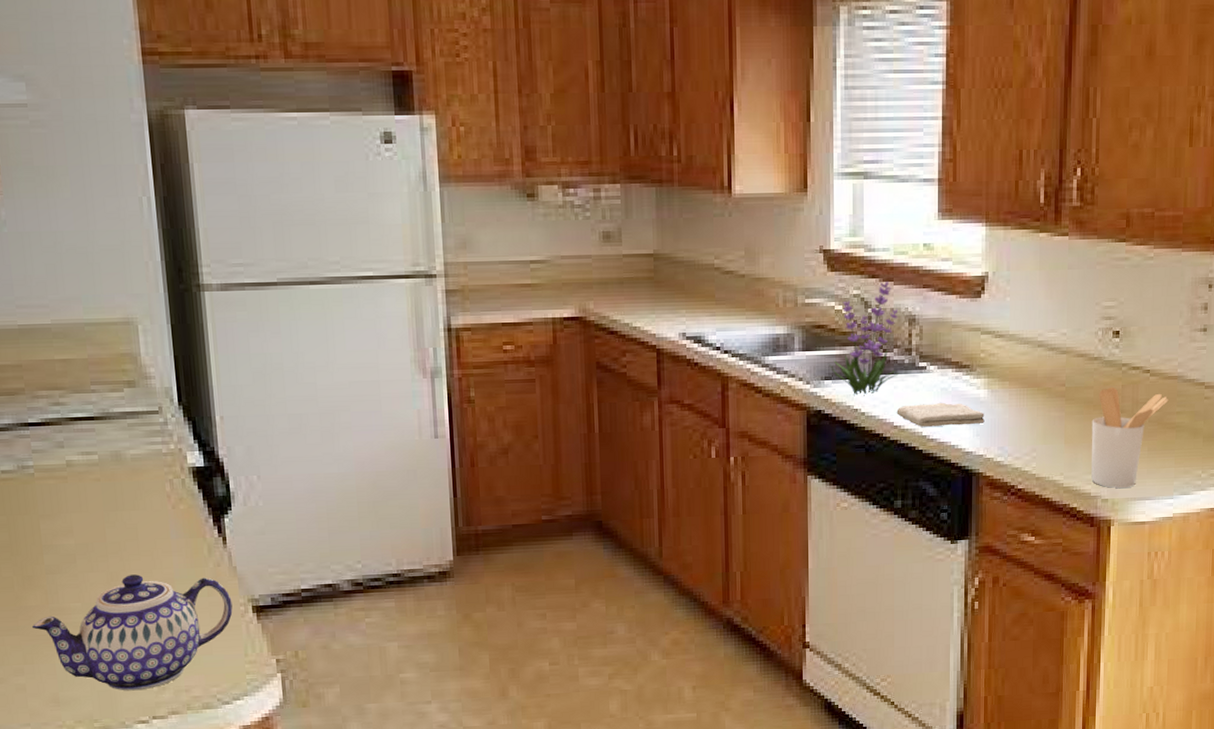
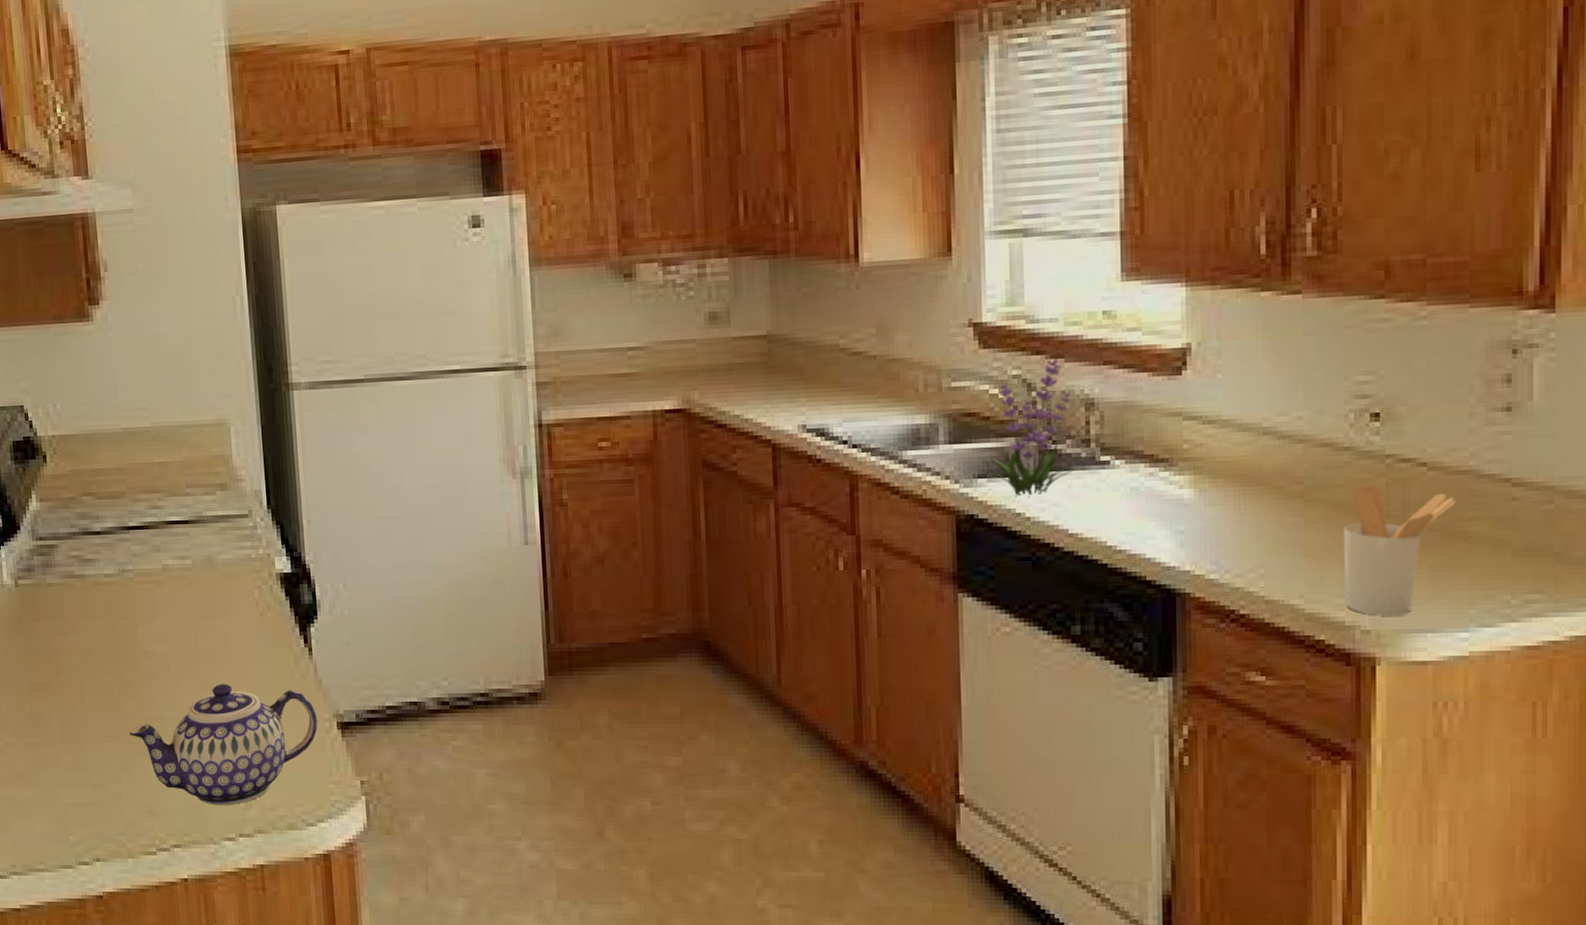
washcloth: present [896,402,985,427] -> none [1071,504,1191,535]

